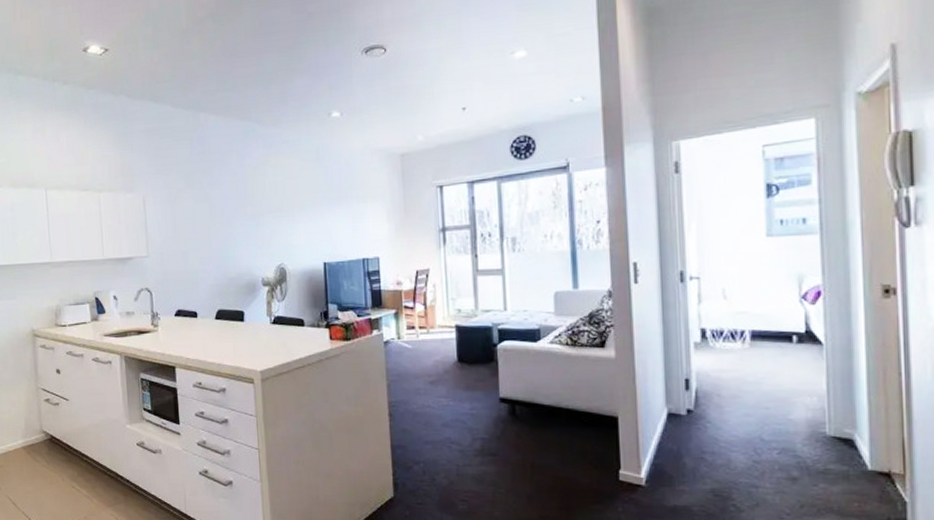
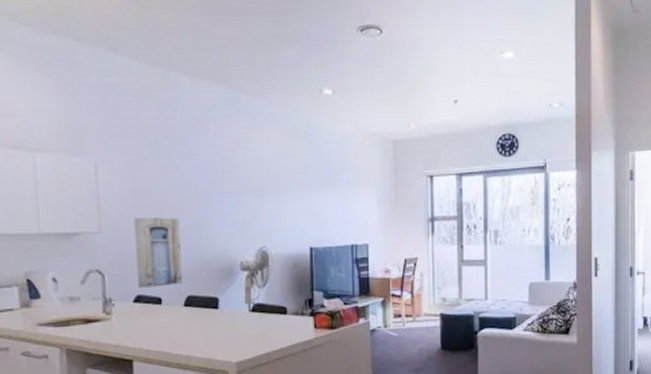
wall art: none [174,240,213,304] -> present [134,217,182,289]

